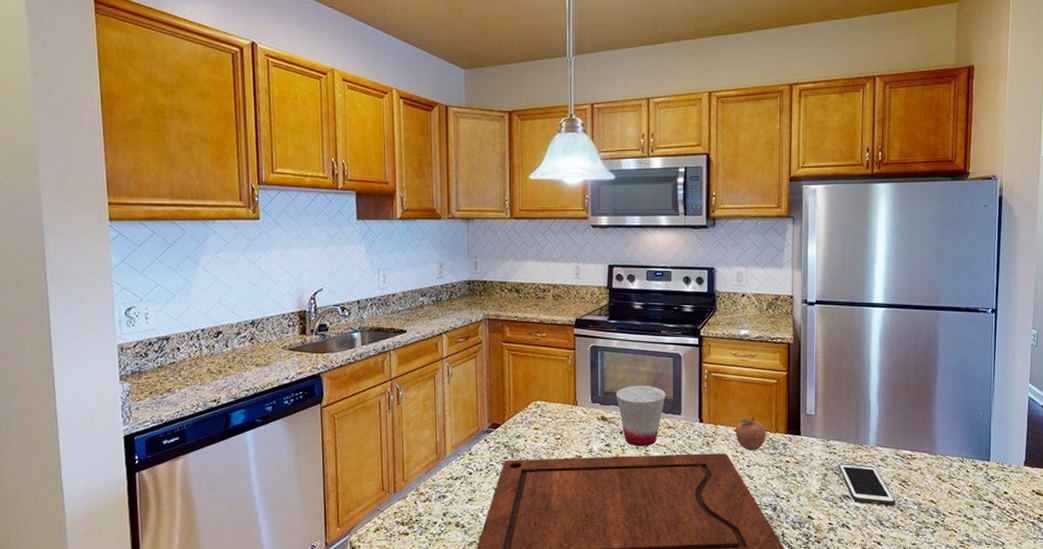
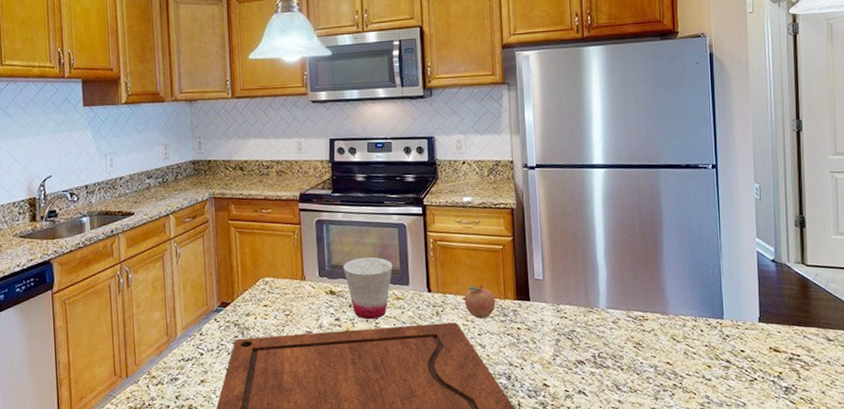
cell phone: present [839,463,896,506] -> none [571,327,631,370]

